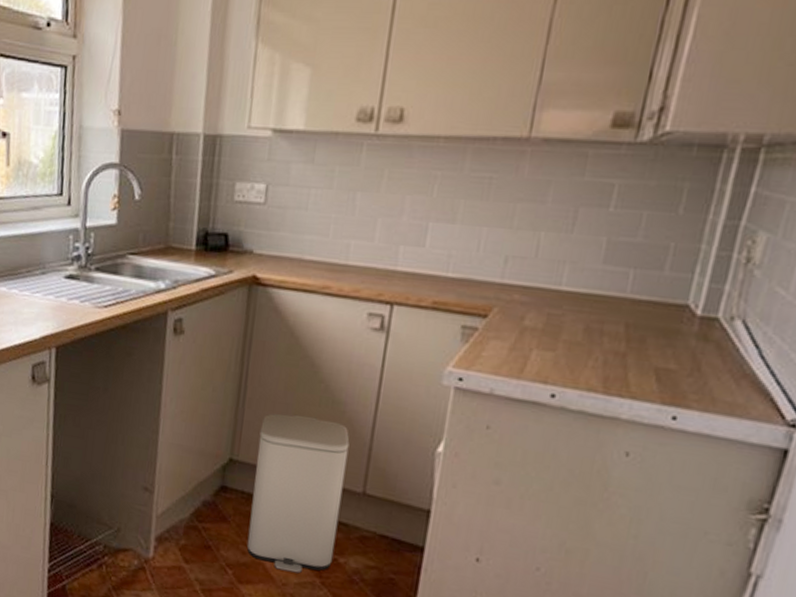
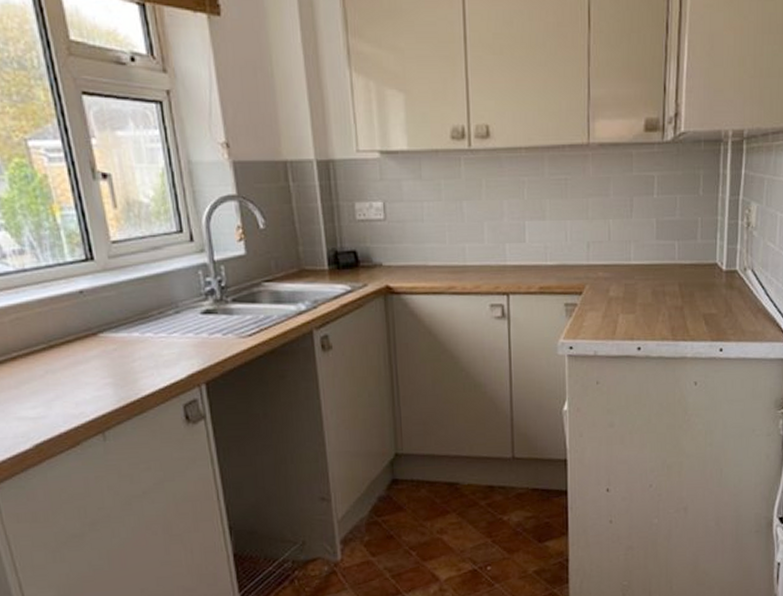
pedal bin: present [246,413,350,574] -> none [417,402,498,540]

